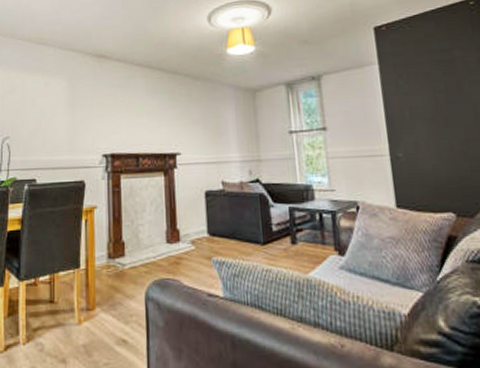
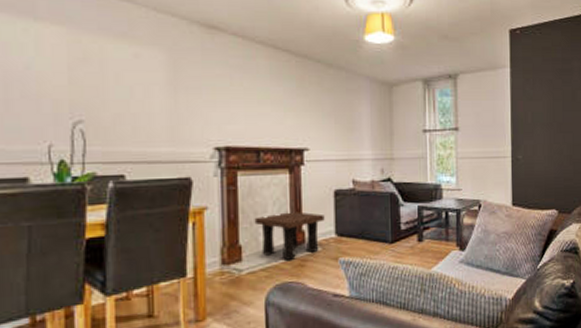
side table: none [135,211,197,257] -> present [254,211,325,260]

